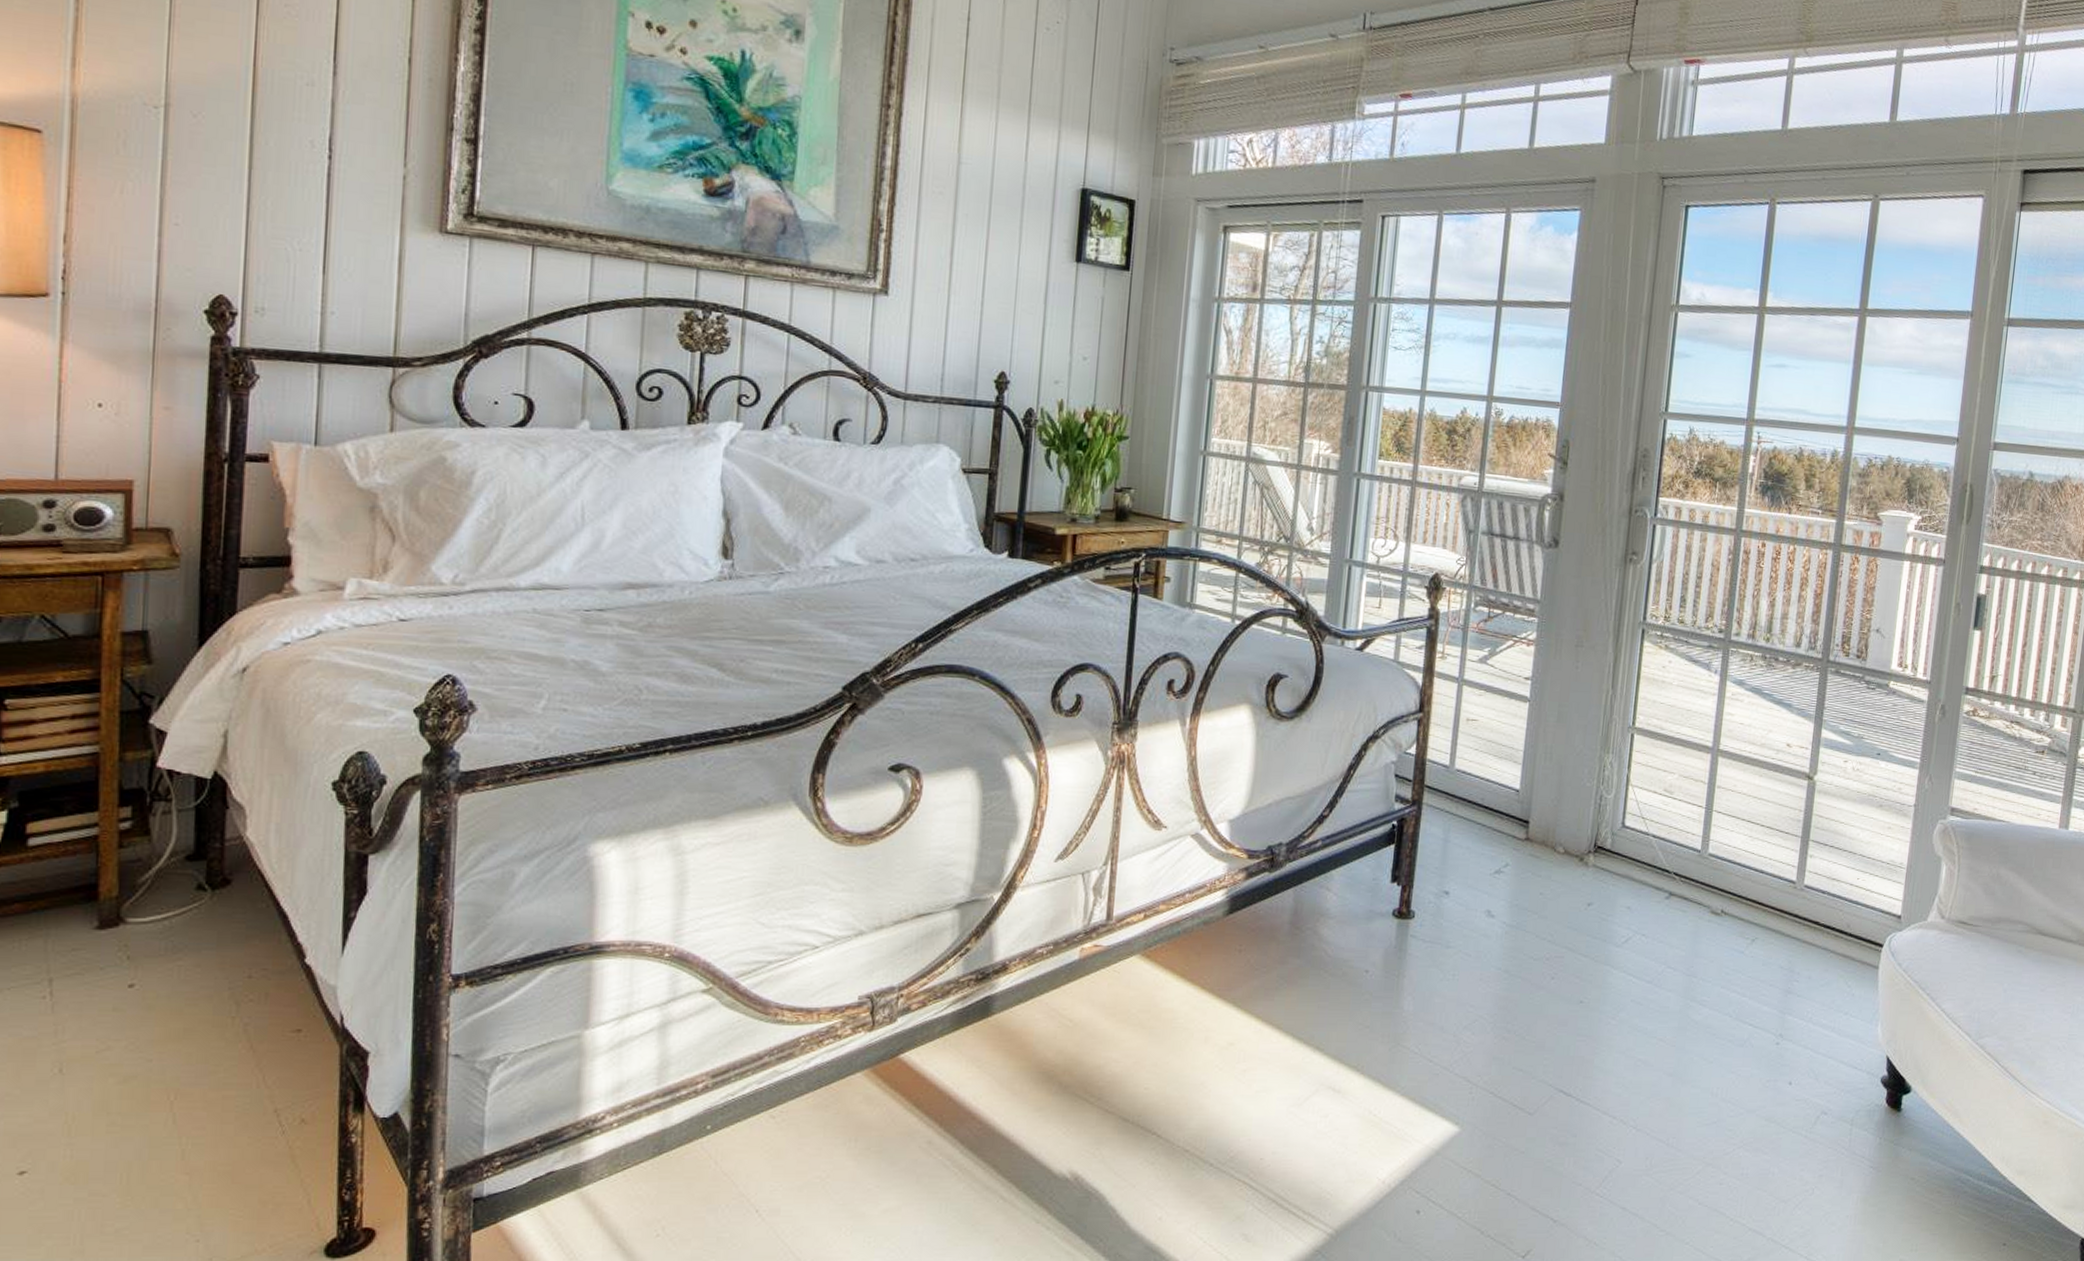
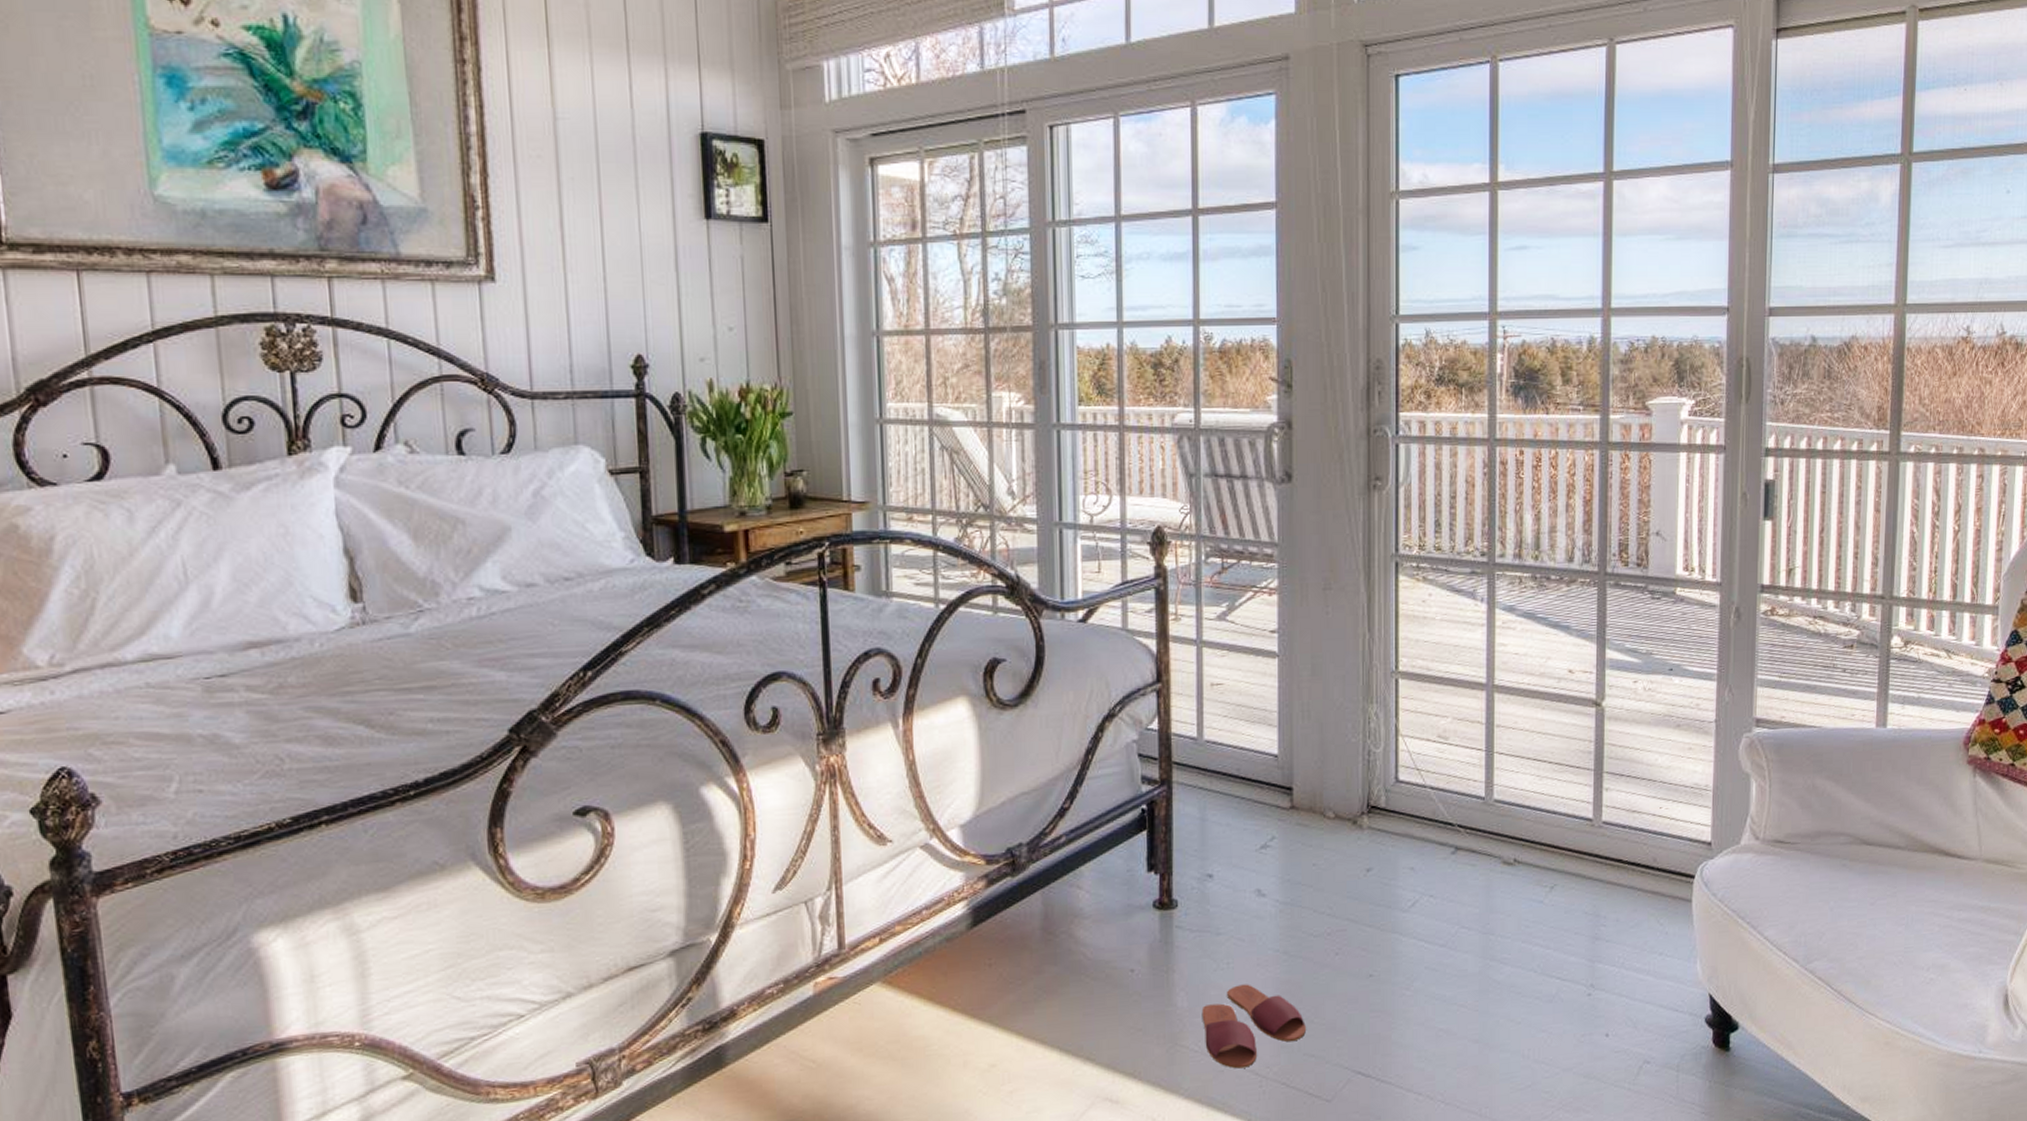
slippers: none [1424,996,1518,1074] -> present [1201,984,1306,1069]

